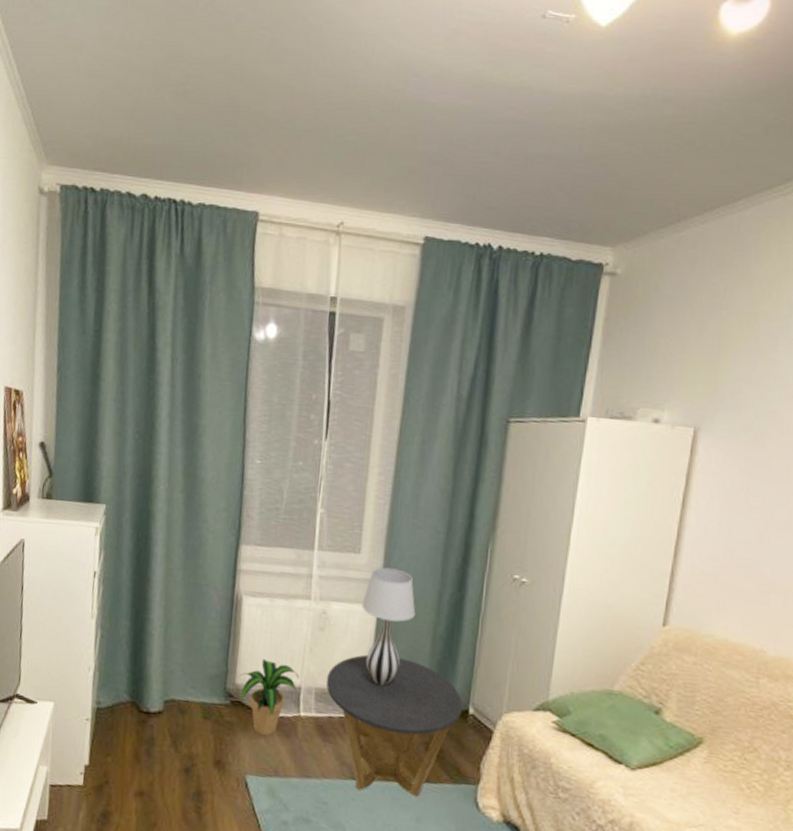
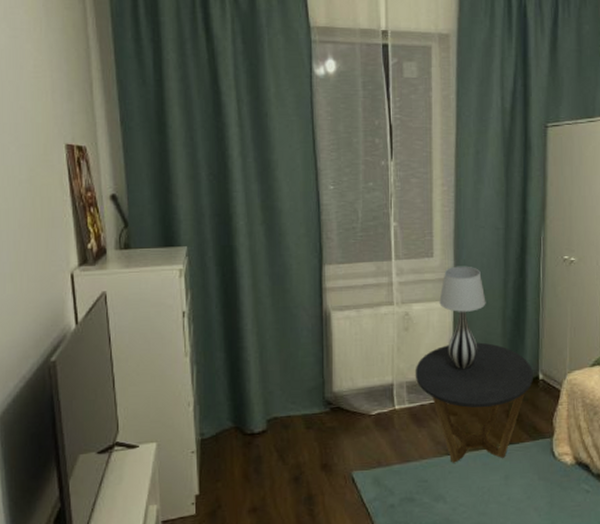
potted plant: present [239,658,299,735] -> none [335,364,390,432]

